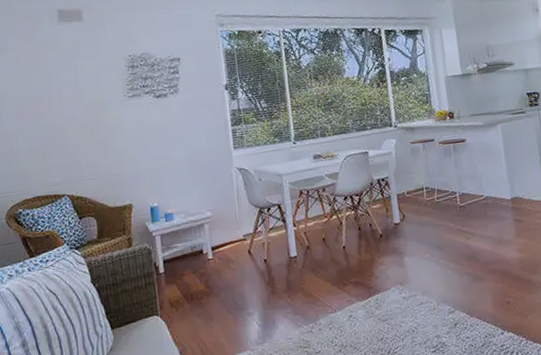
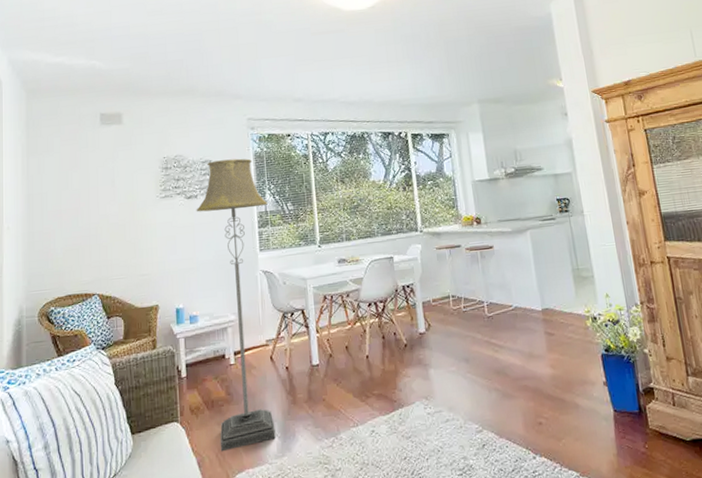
floor lamp: none [166,56,256,342] -> present [196,158,276,452]

